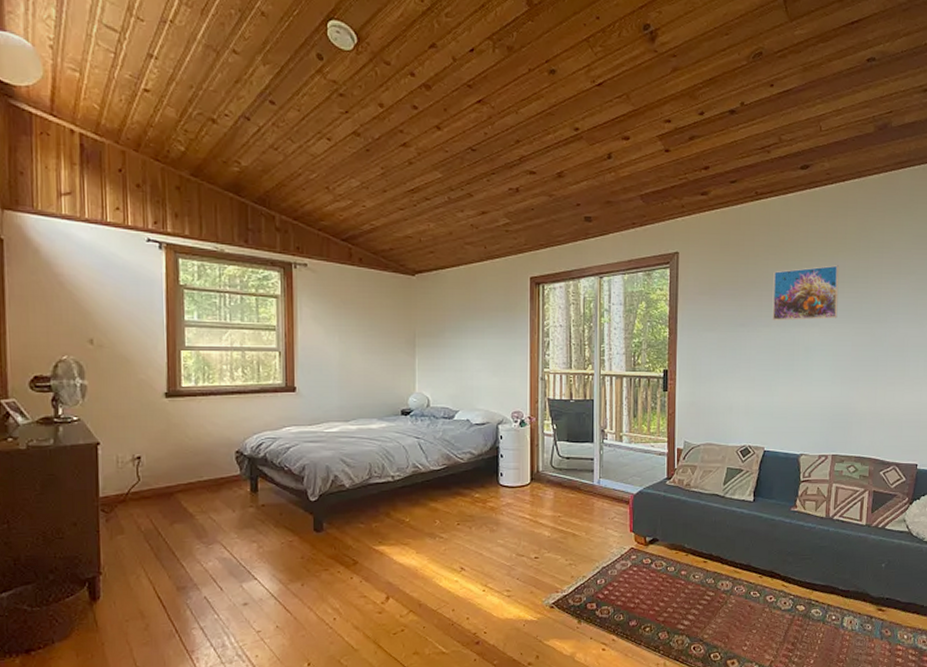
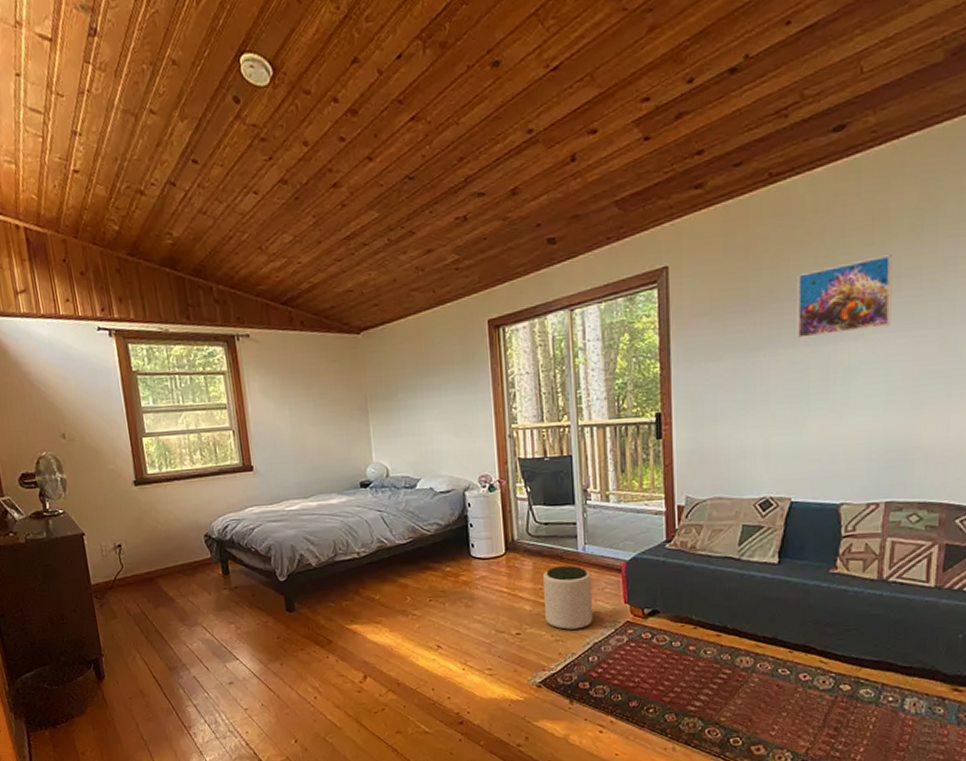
plant pot: none [561,497,604,555] -> present [542,566,593,630]

